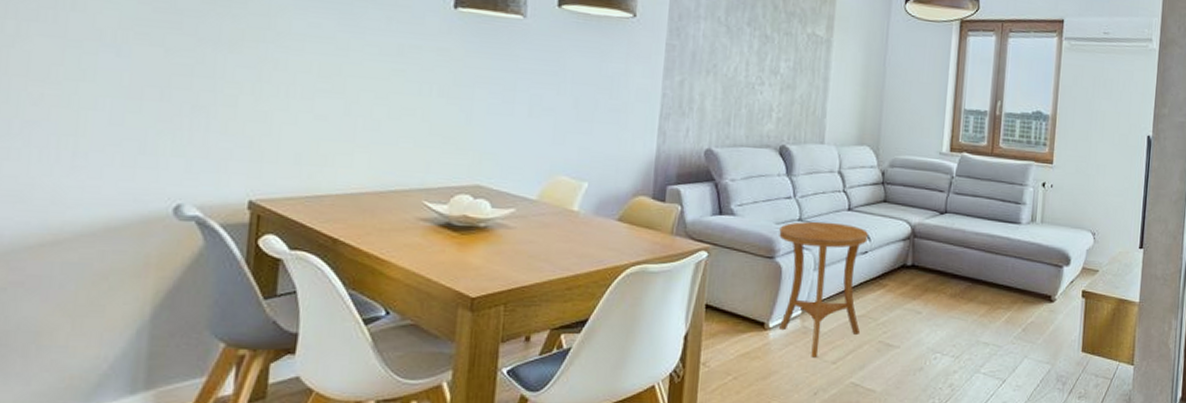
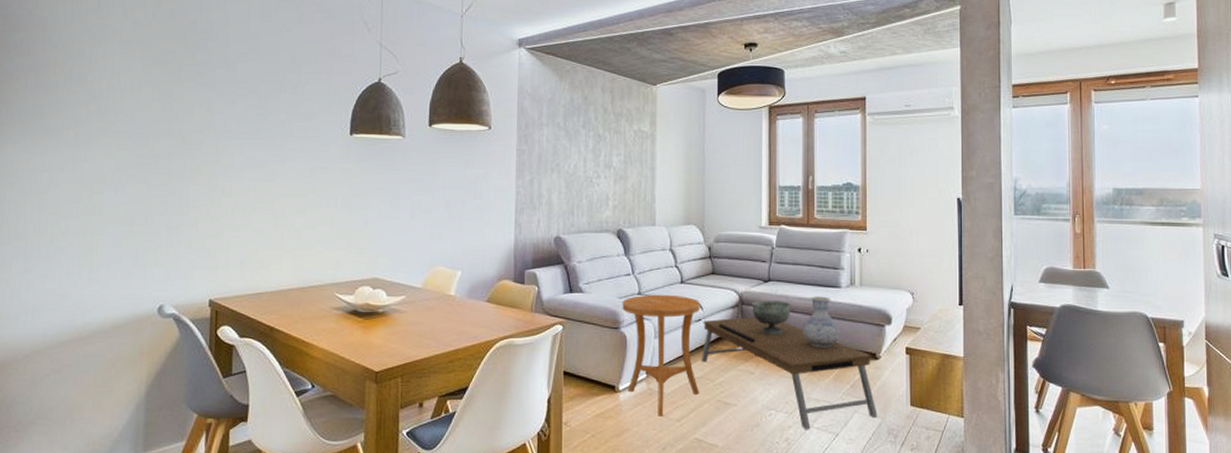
coffee table: none [865,251,1048,374] -> present [702,317,878,429]
decorative bowl: none [924,234,966,272] -> present [752,301,790,335]
vase: none [976,231,1017,288] -> present [802,296,840,347]

